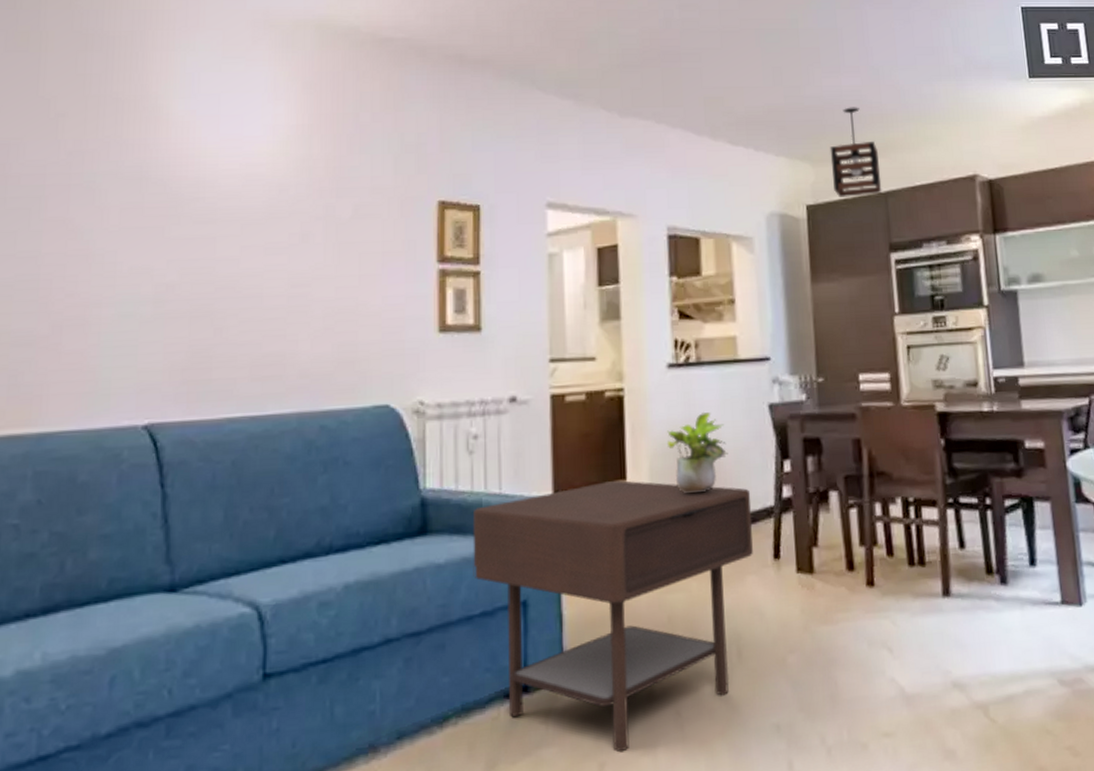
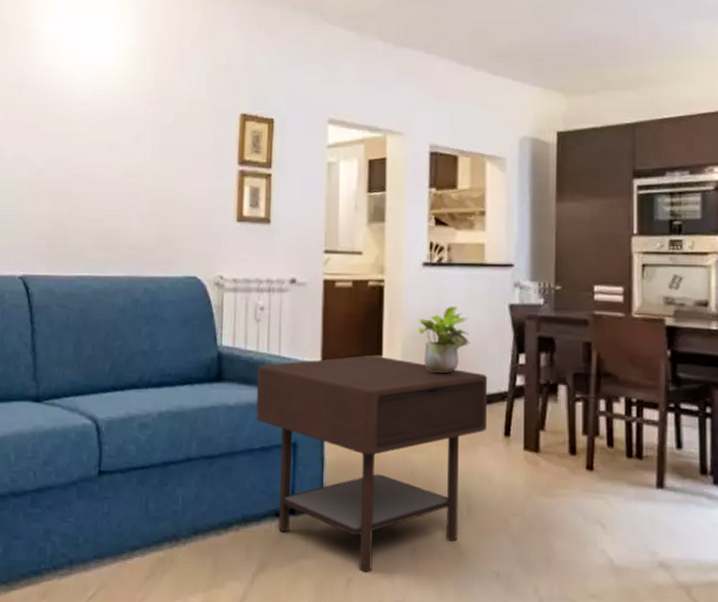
pendant light: present [829,107,882,197] -> none [583,43,630,126]

